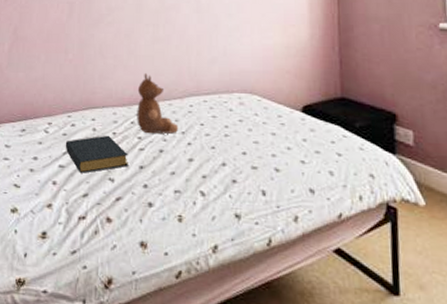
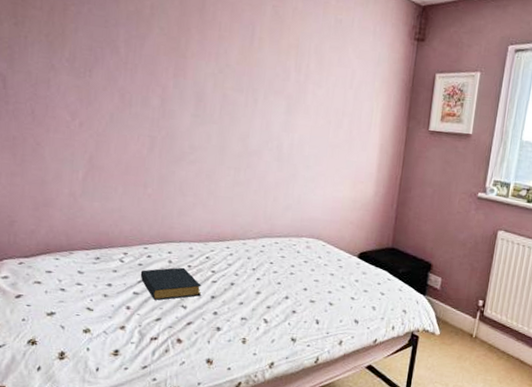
teddy bear: present [137,73,179,134] -> none [212,213,251,270]

